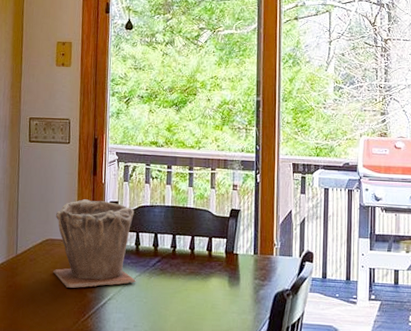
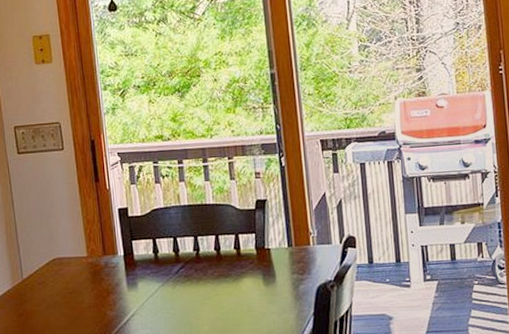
plant pot: present [53,199,137,288] -> none [60,209,161,308]

